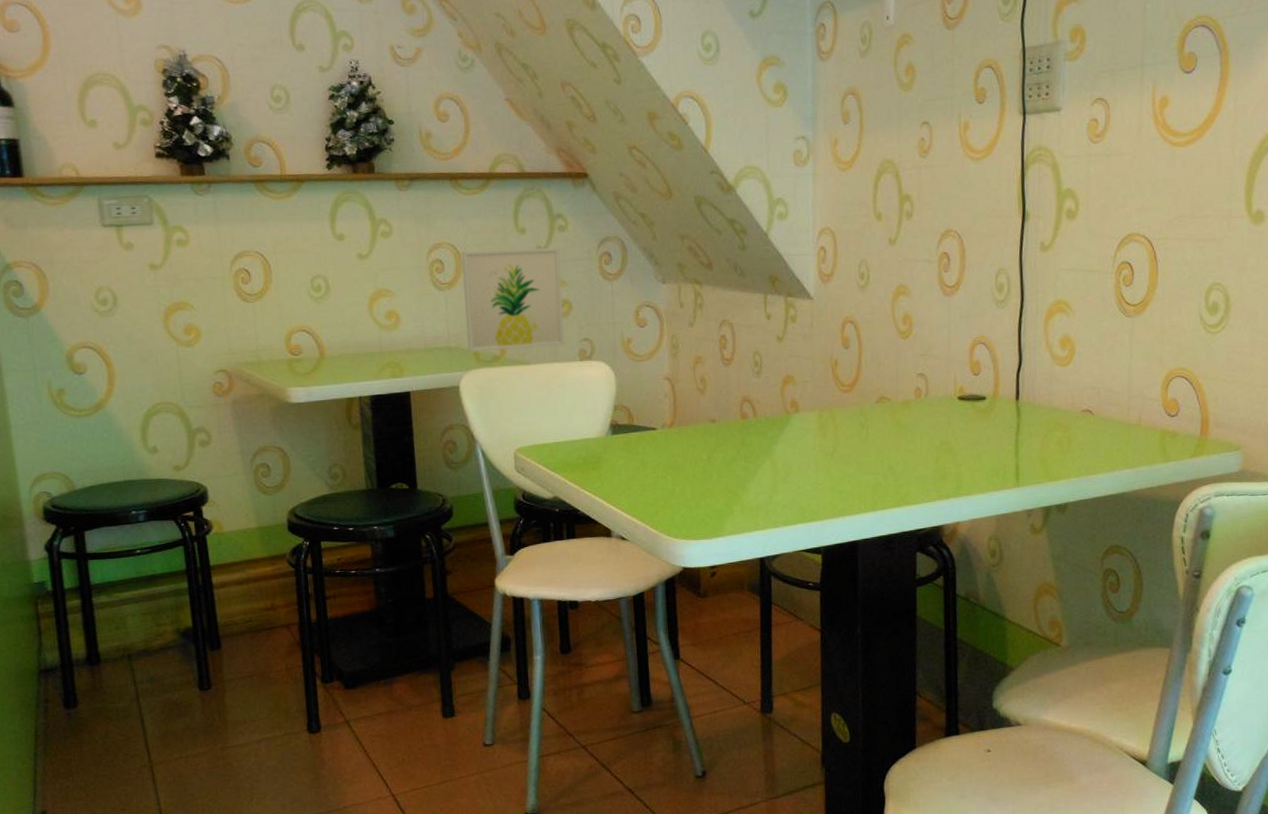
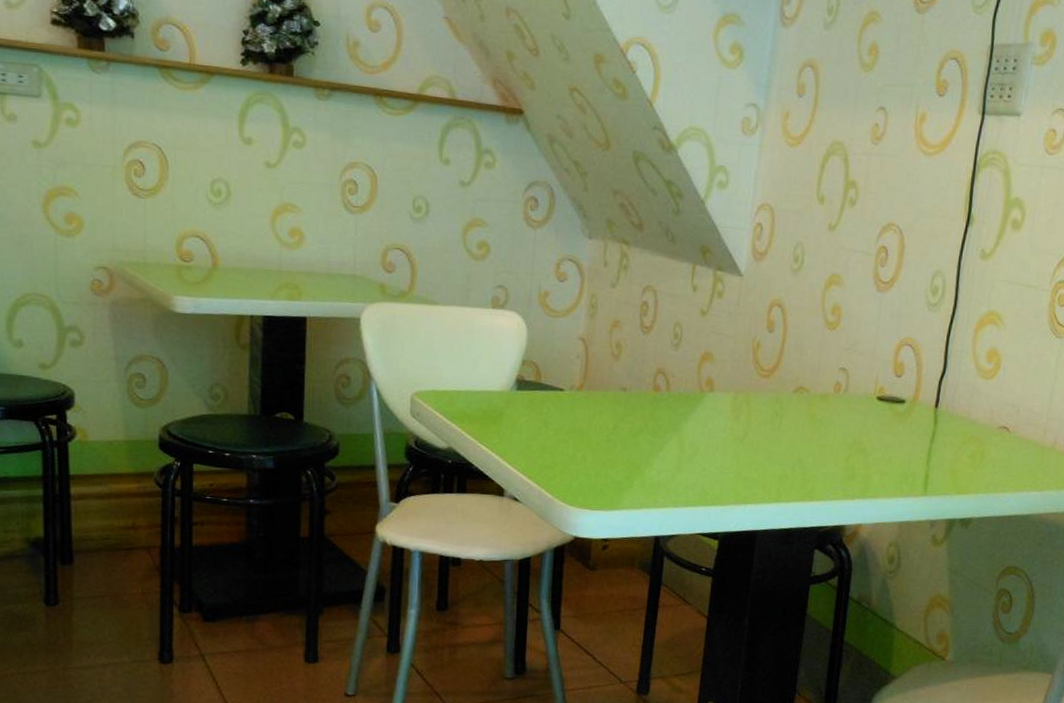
wall art: present [461,246,565,352] -> none [374,174,485,290]

